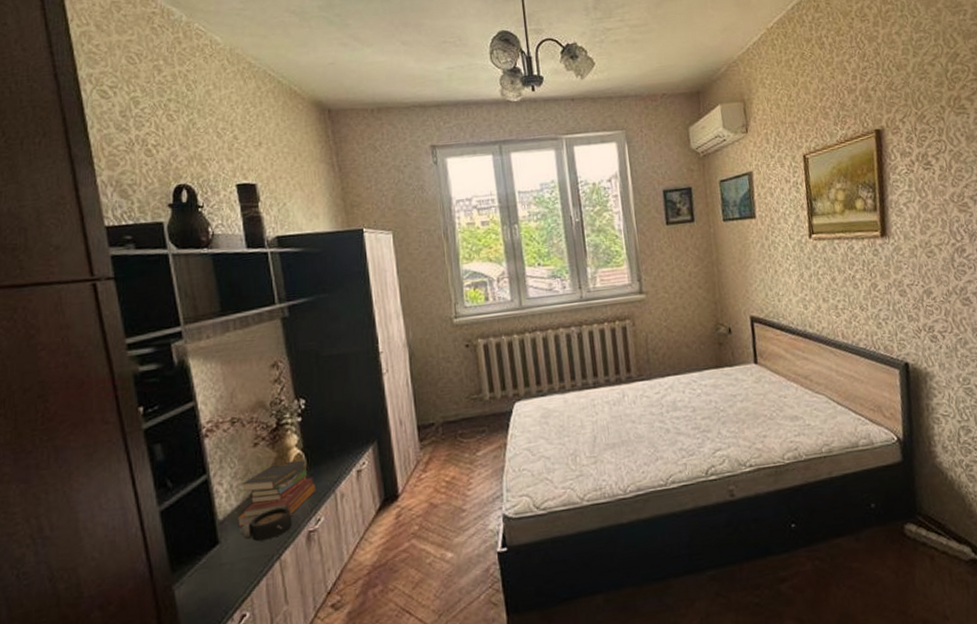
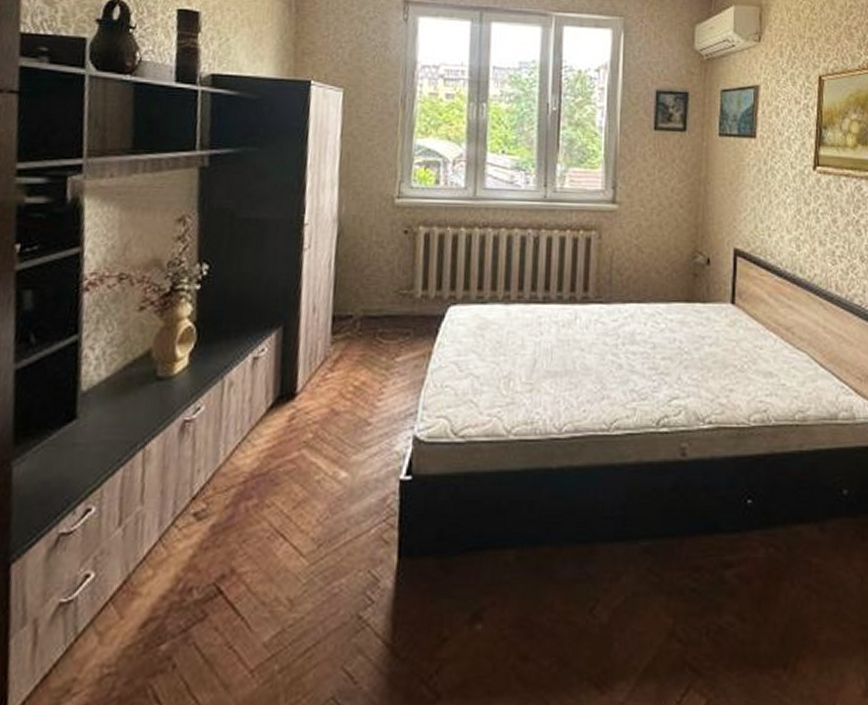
books: present [238,460,316,527] -> none [102,334,202,403]
alarm clock: present [239,506,299,542] -> none [103,386,177,424]

